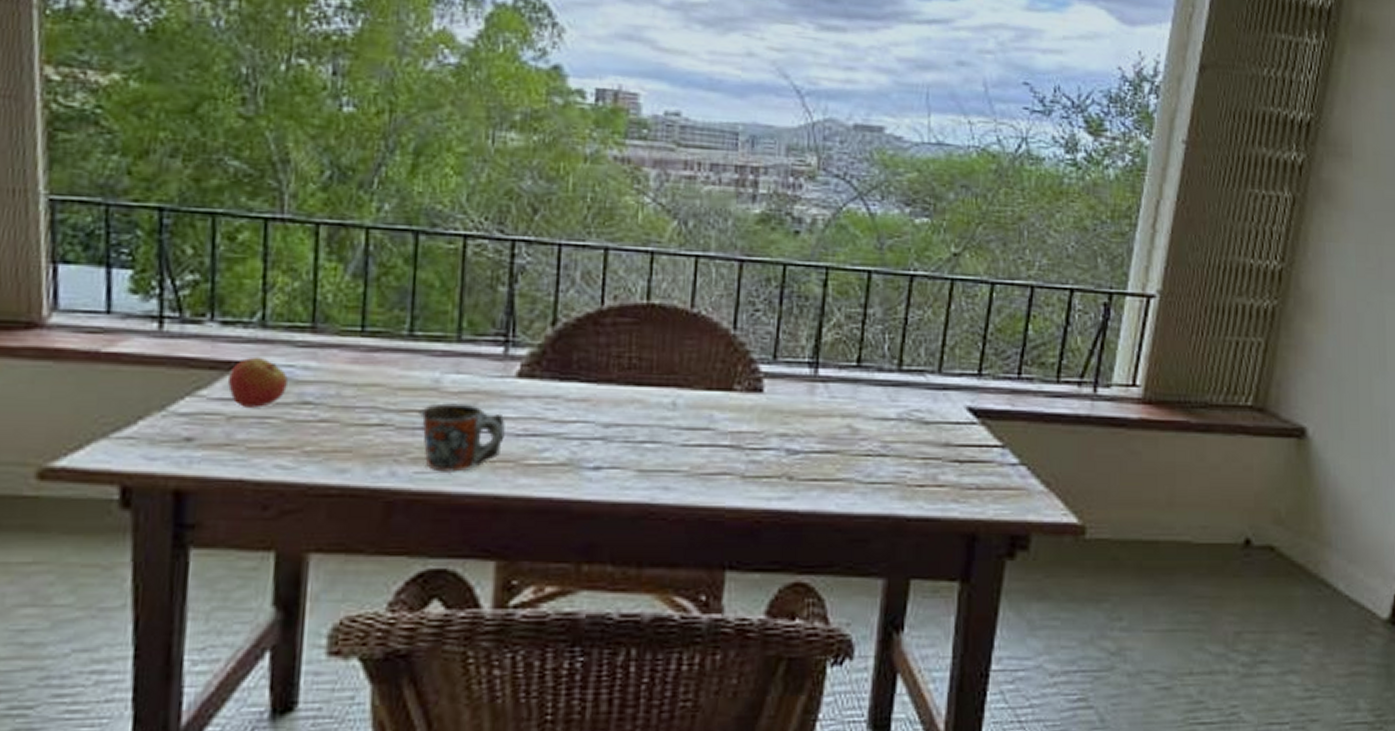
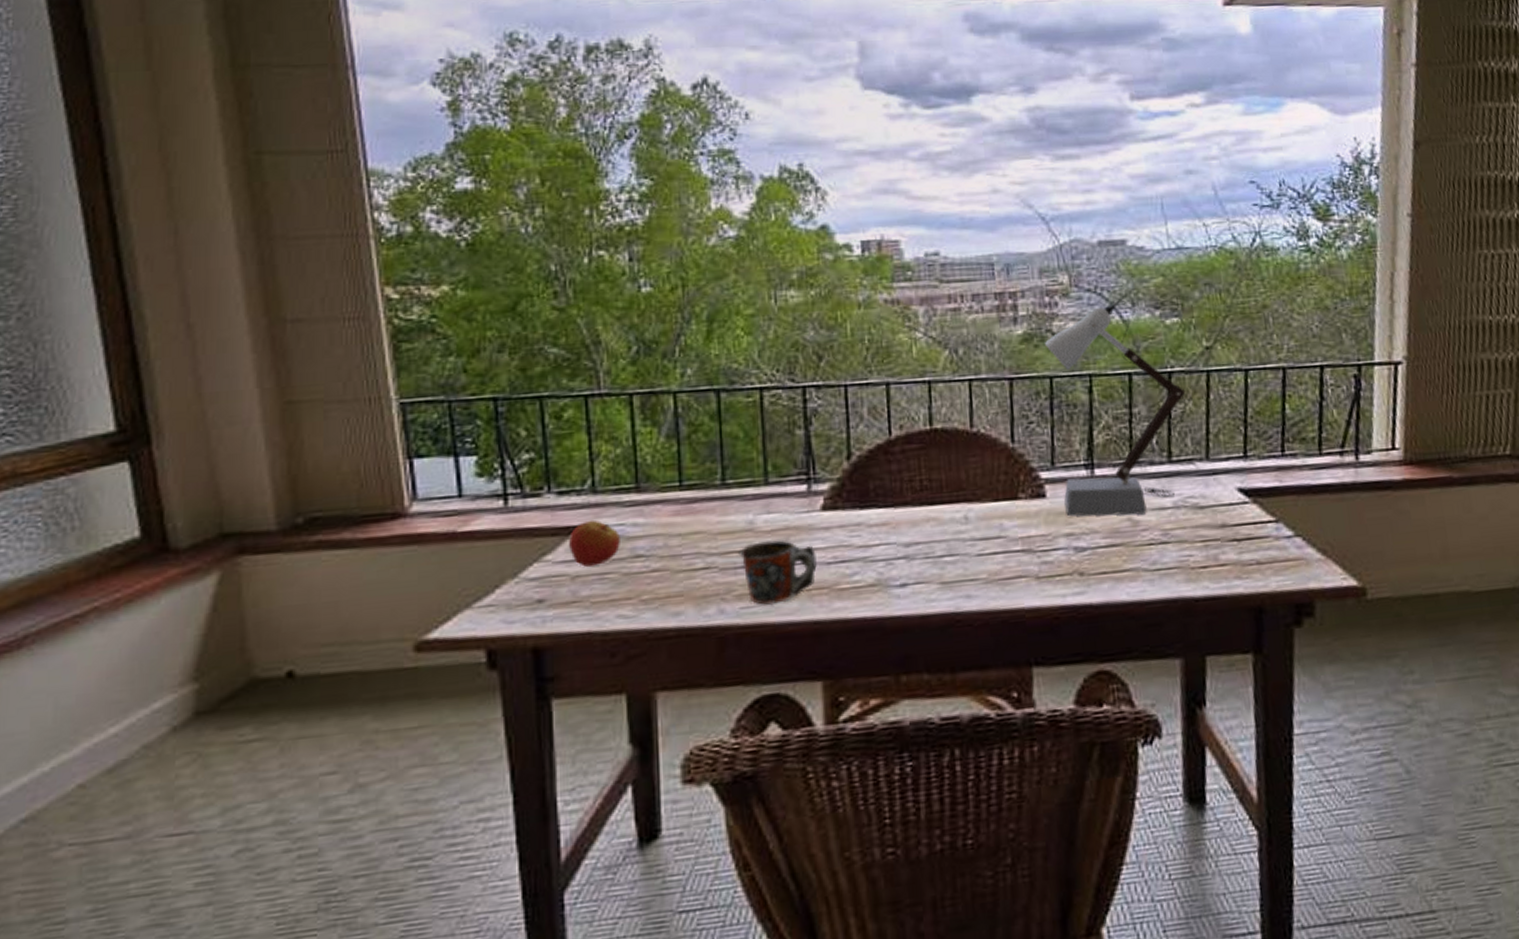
desk lamp: none [782,192,926,423] -> present [1045,300,1186,517]

